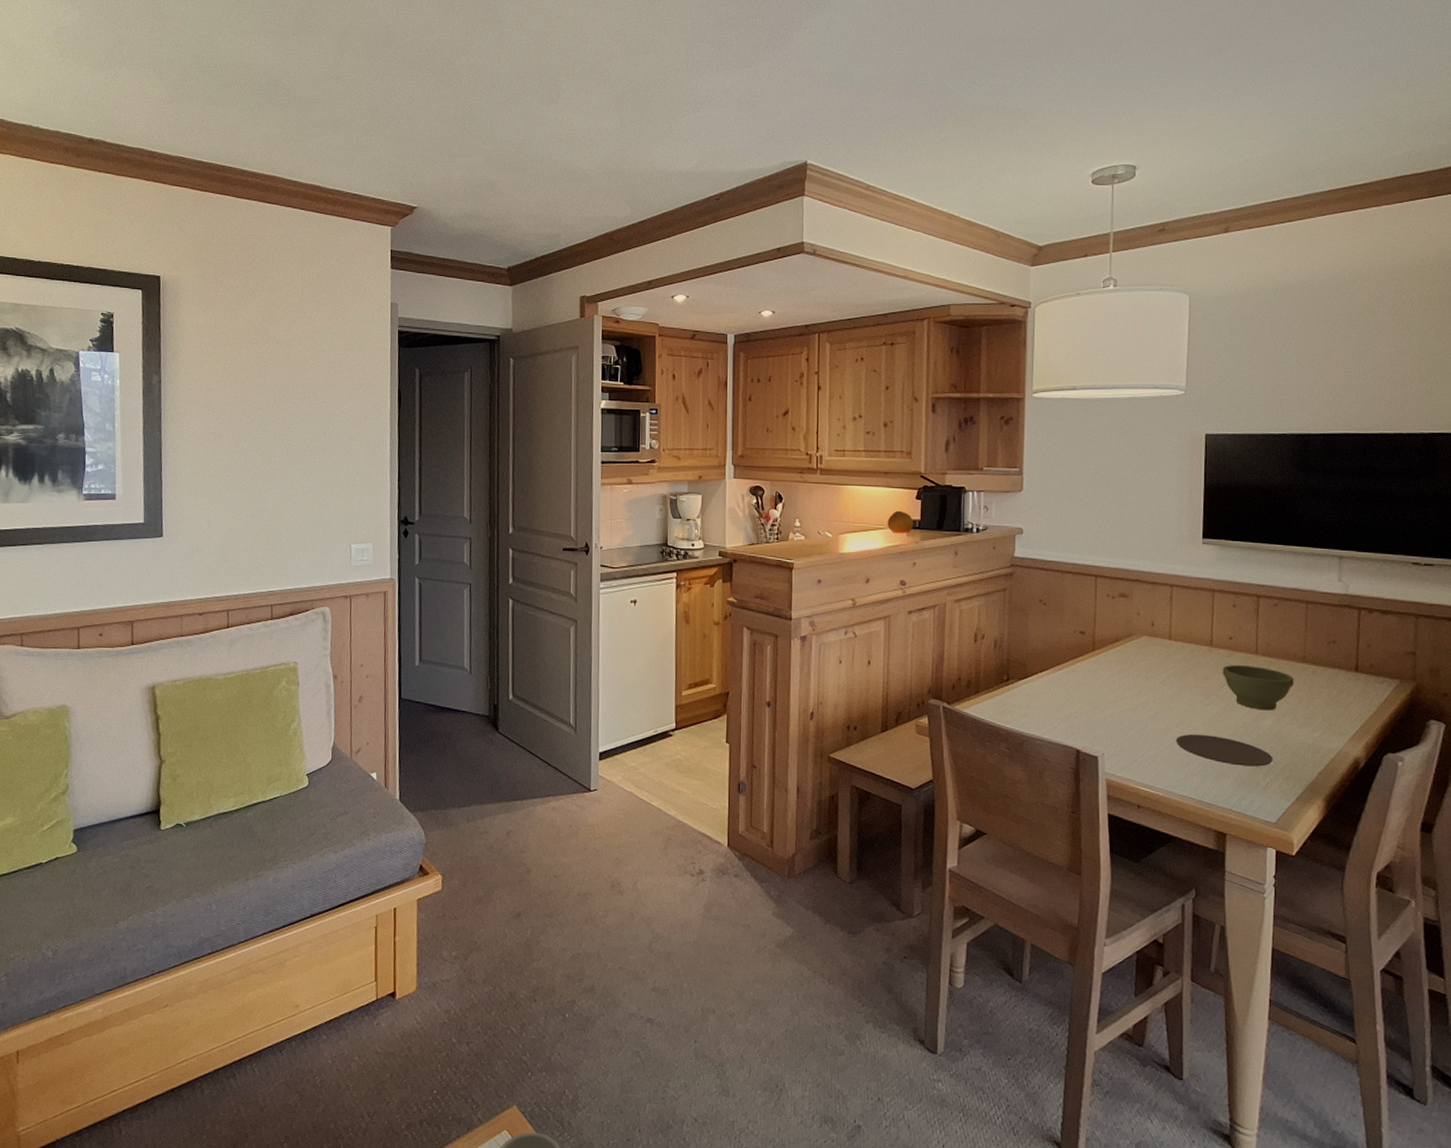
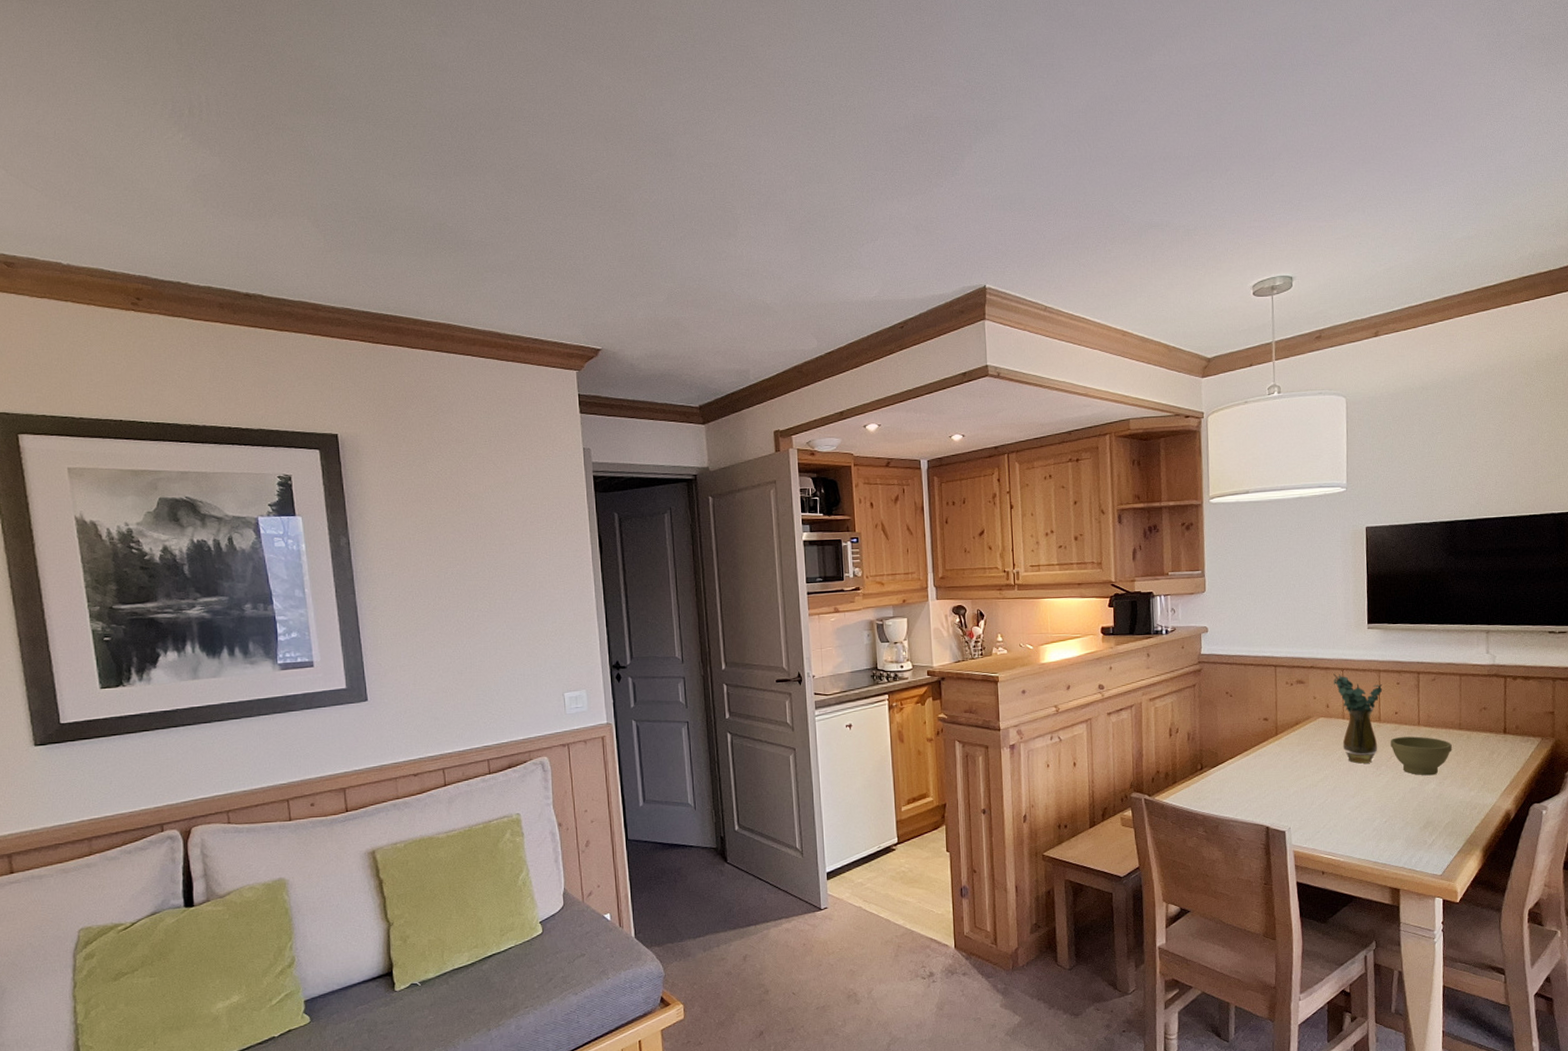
fruit: present [887,510,913,534] -> none [1083,619,1108,641]
vase: none [1161,589,1217,691] -> present [1333,673,1383,764]
plate: present [1176,734,1273,767] -> none [1352,802,1437,828]

